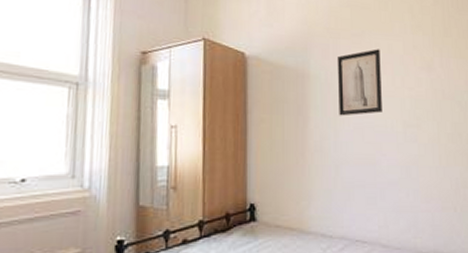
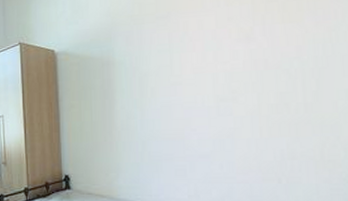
wall art: present [337,49,382,116] -> none [141,27,192,97]

